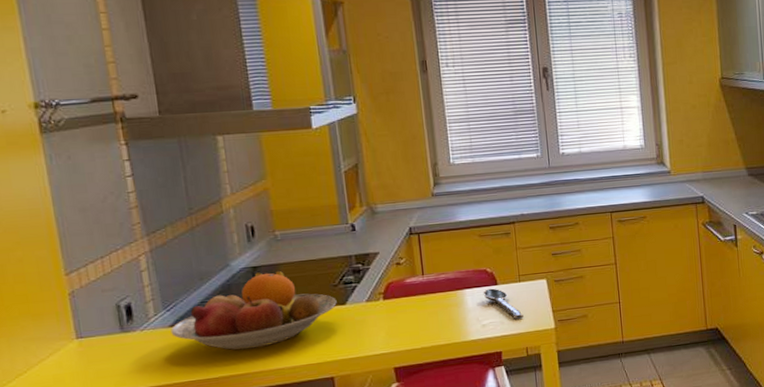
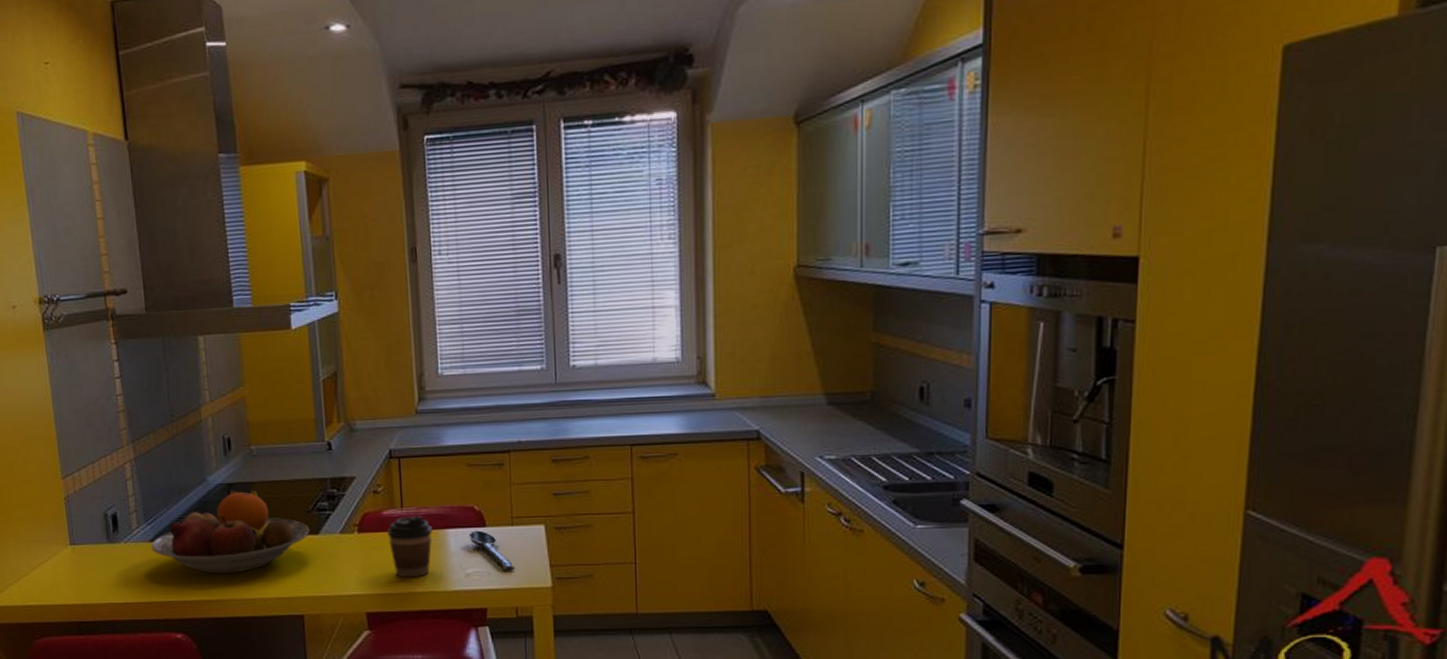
coffee cup: none [410,281,451,334] -> present [387,516,432,578]

